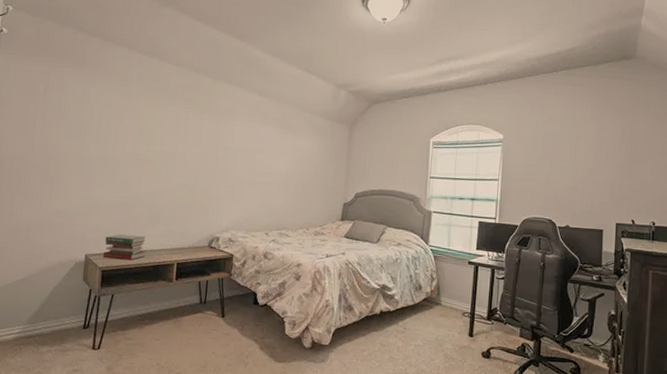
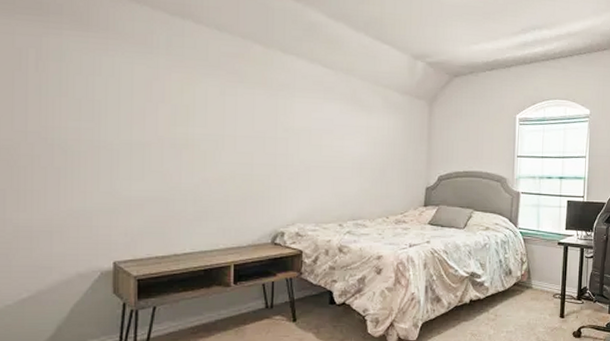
books: present [103,234,146,261] -> none [138,235,194,265]

